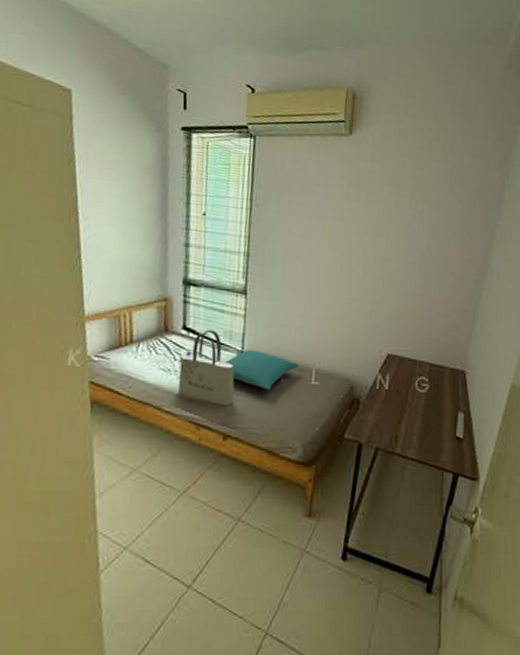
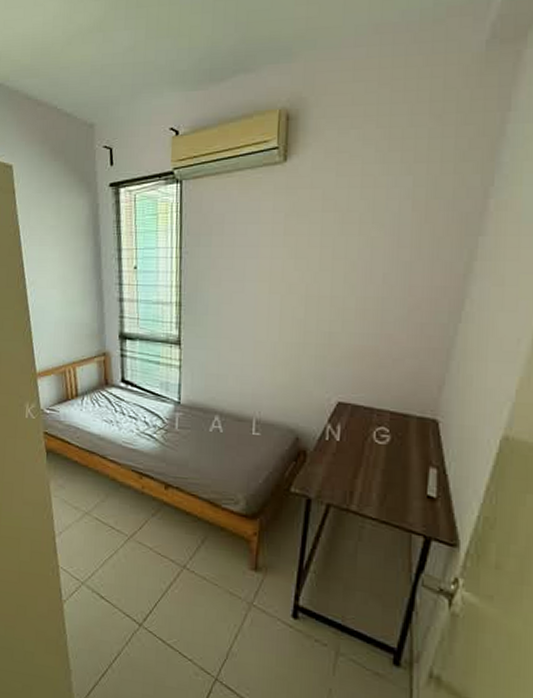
tote bag: present [178,329,235,407] -> none [120,381,174,457]
pillow: present [225,350,299,391] -> none [163,400,238,441]

